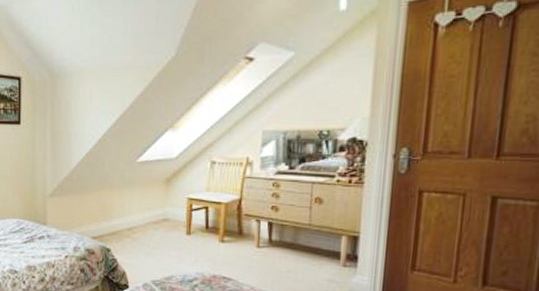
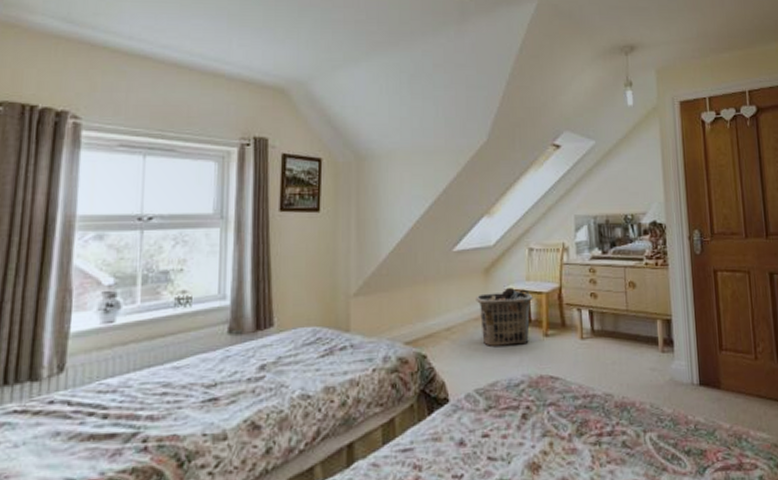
clothes hamper: none [156,197,212,247] -> present [476,288,533,346]

